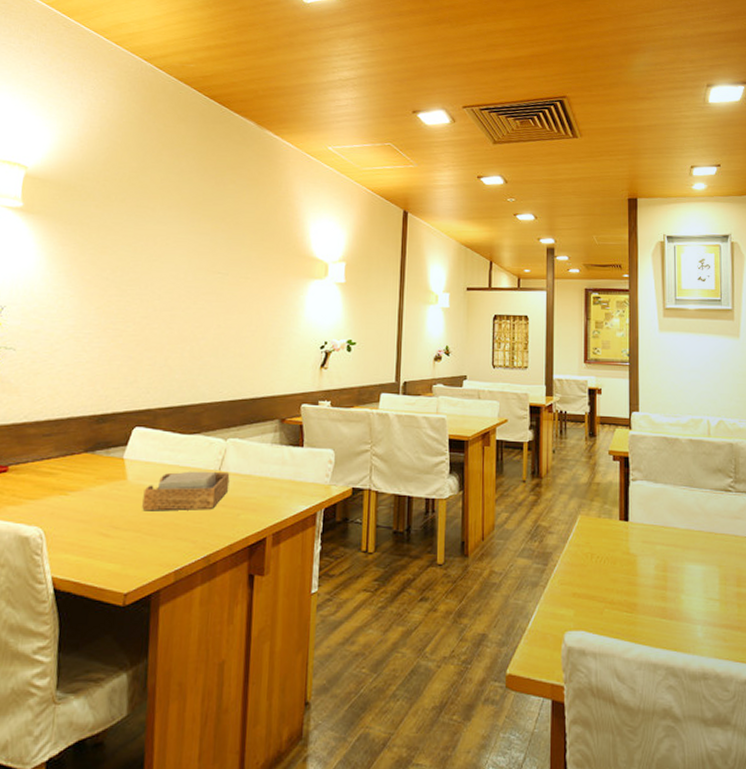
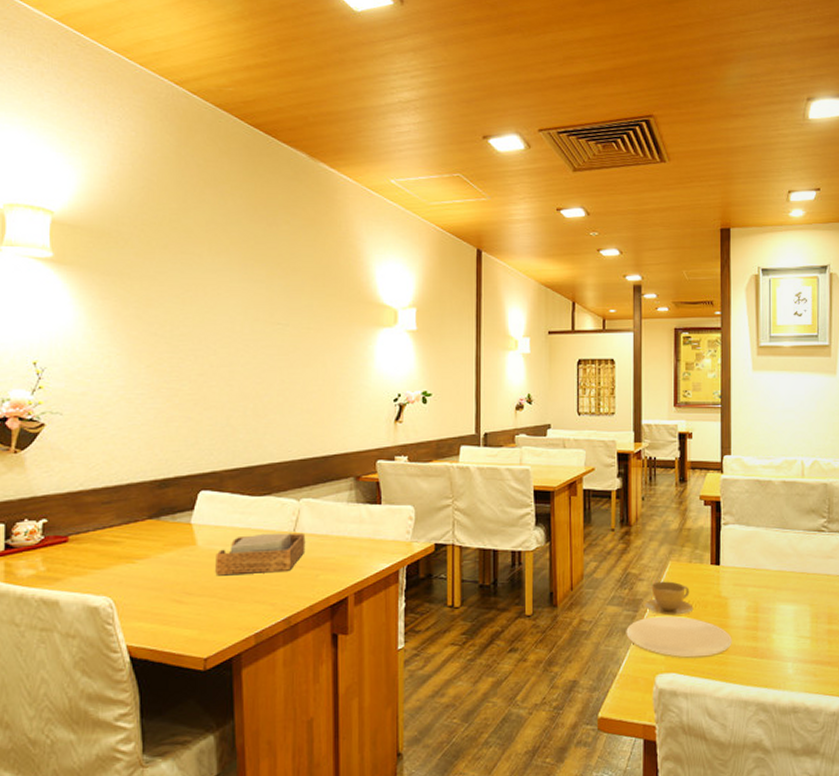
plate: none [535,571,641,617] -> present [626,615,732,659]
teacup: none [554,535,603,571] -> present [644,581,694,616]

